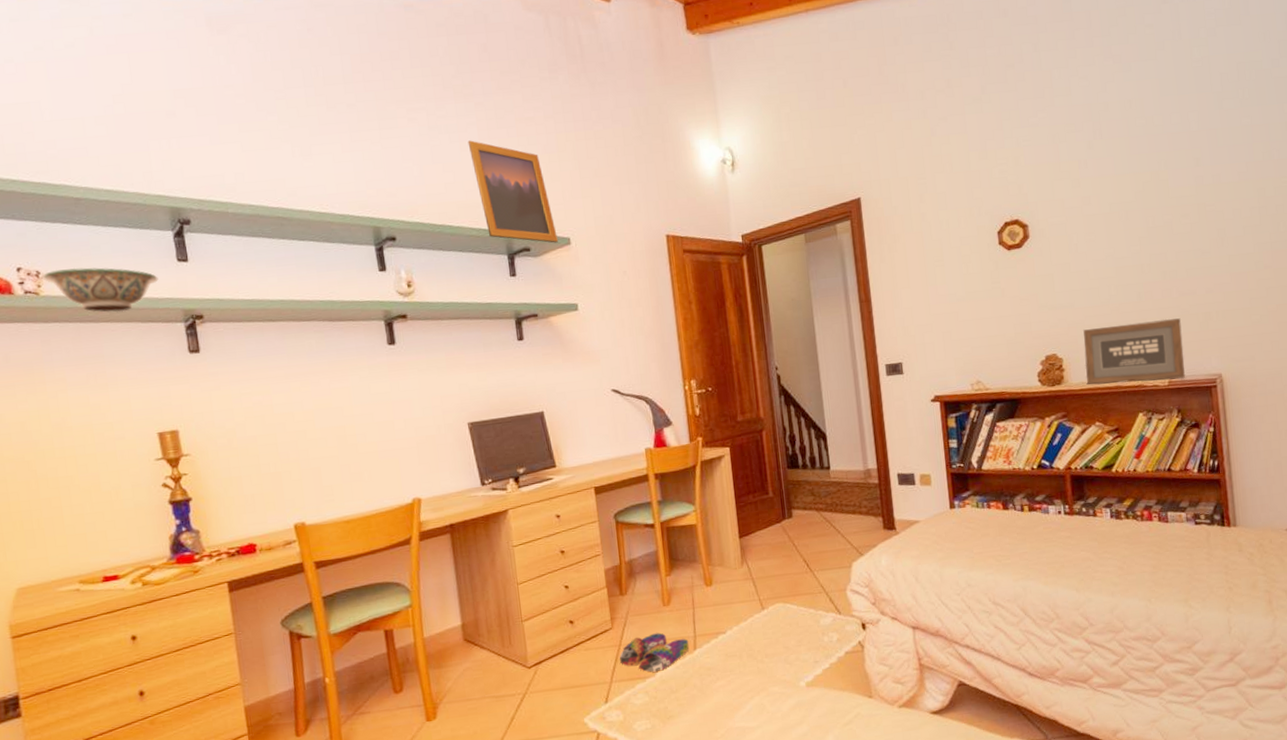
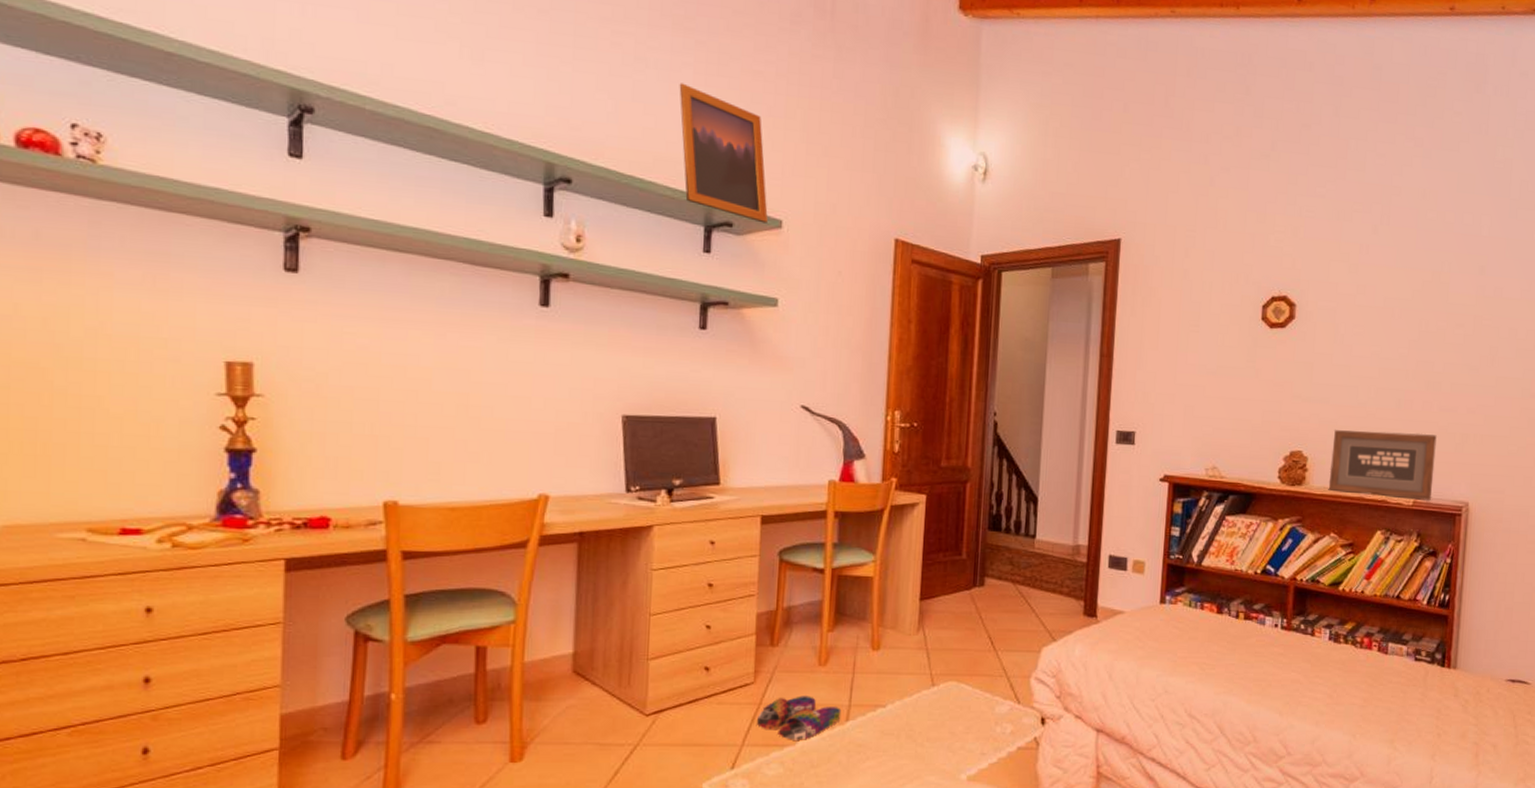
decorative bowl: present [42,267,159,312] -> none [104,136,260,205]

